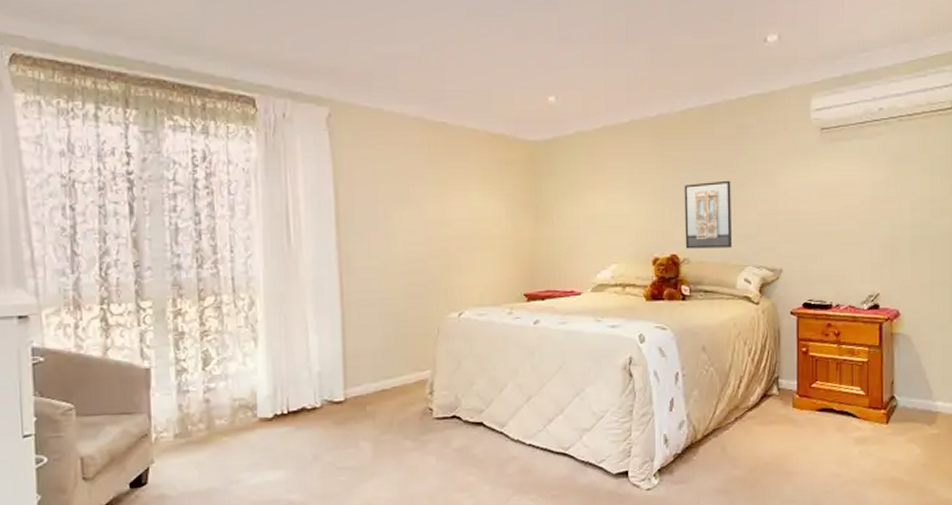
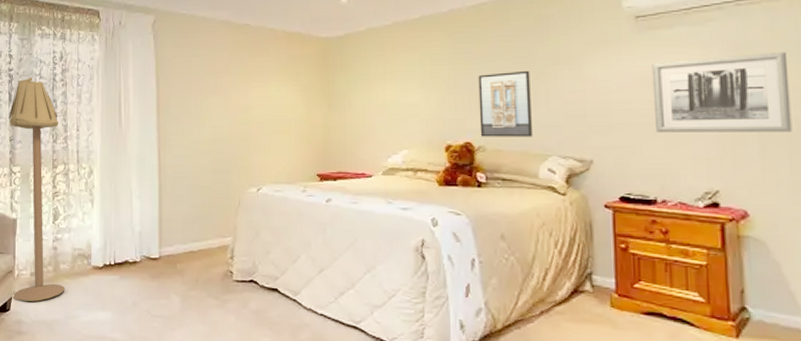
floor lamp: none [130,183,223,471] -> present [8,77,65,302]
wall art: none [832,165,934,241] -> present [651,51,792,132]

